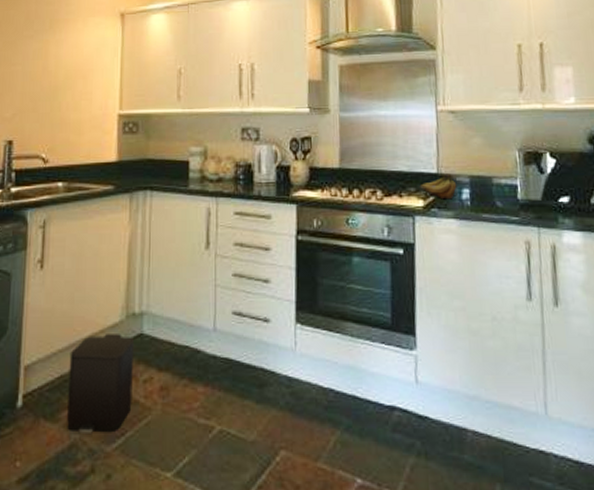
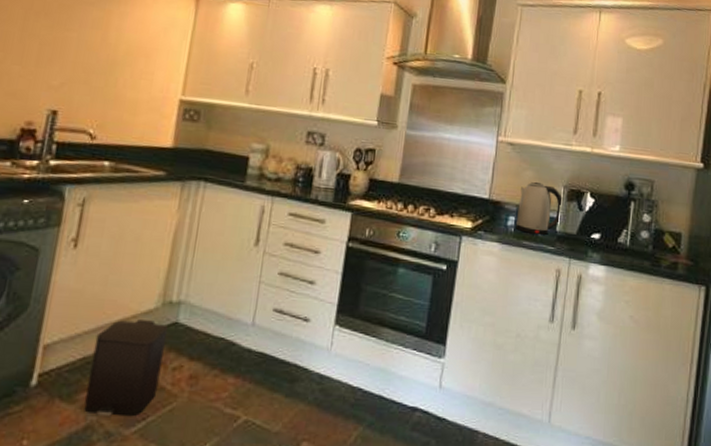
fruit: present [420,173,457,200] -> none [470,200,505,225]
kettle: none [470,148,521,206] -> present [515,181,563,236]

